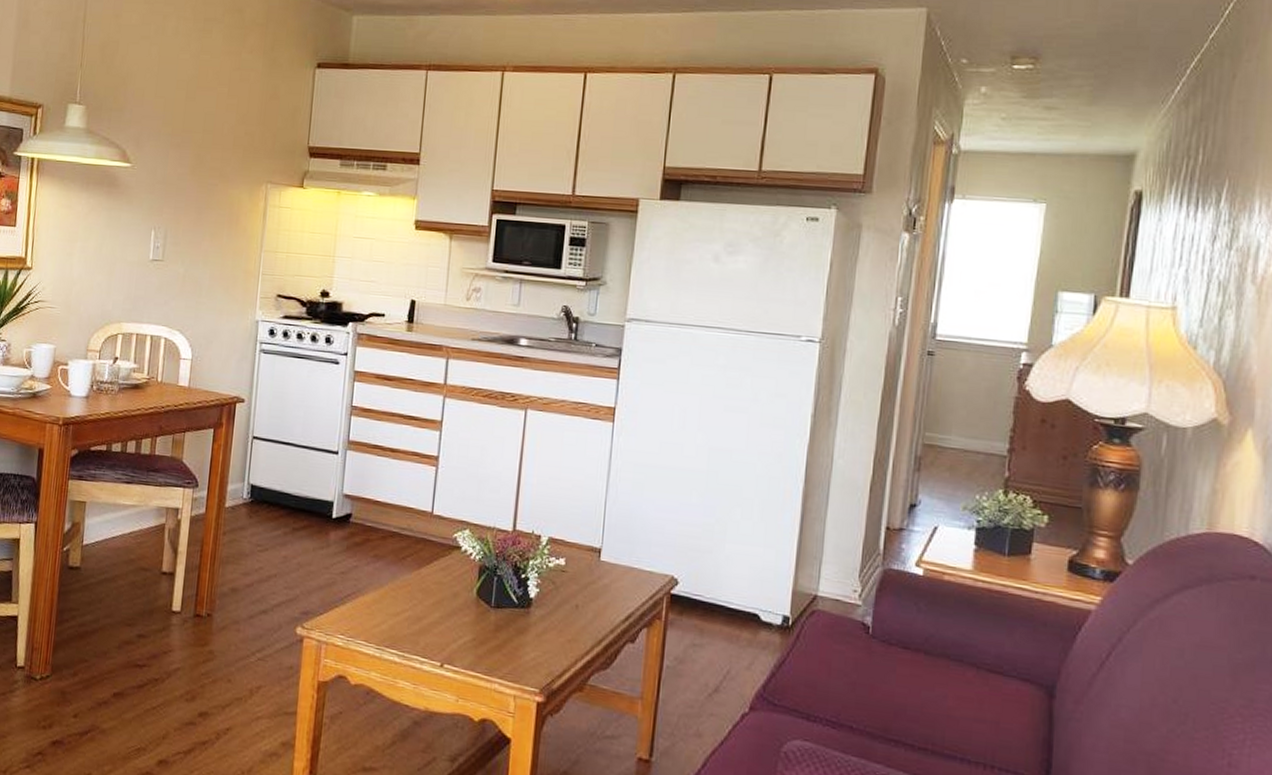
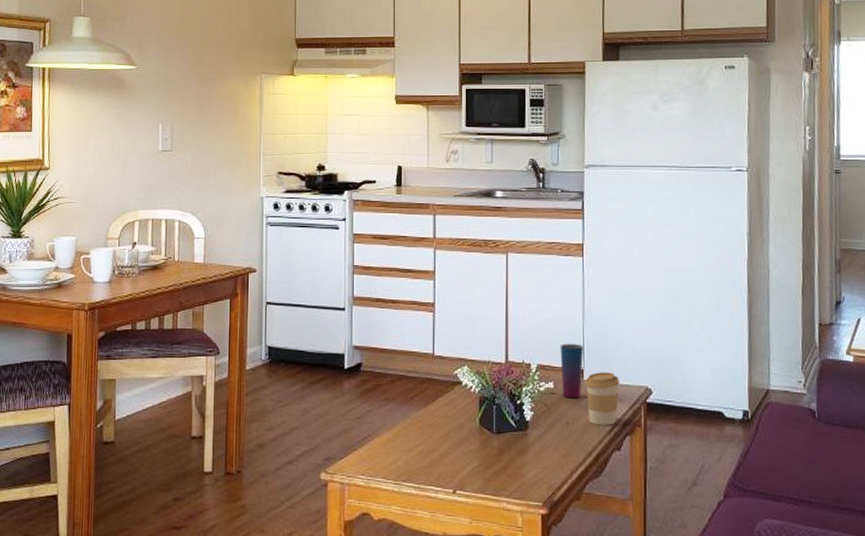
cup: none [574,517,603,580] -> present [560,343,583,398]
coffee cup: none [601,553,642,614] -> present [585,372,620,425]

